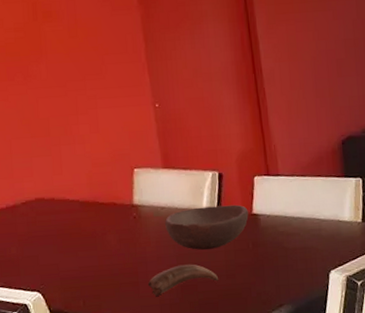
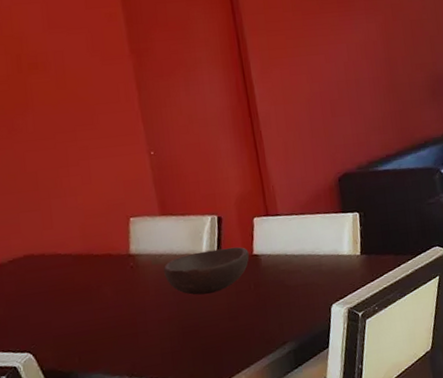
animal claw: present [147,264,219,296] -> none [147,309,221,345]

